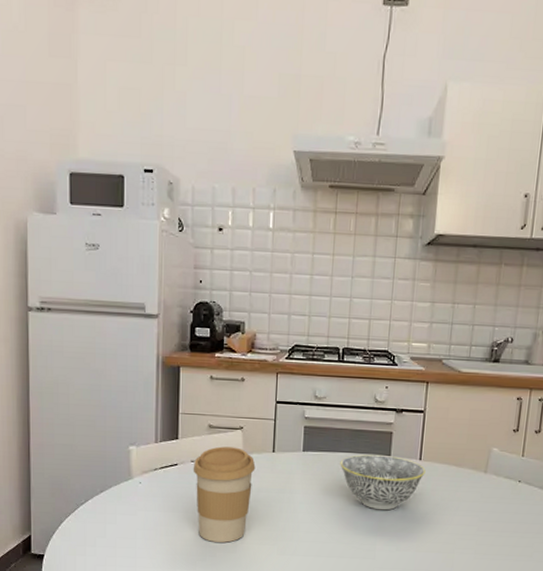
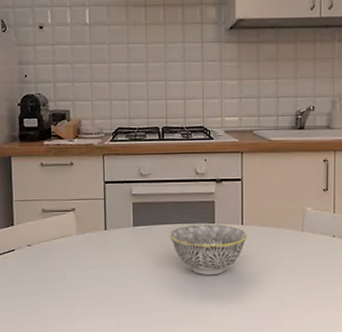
coffee cup: present [193,446,256,543] -> none [29,228,90,322]

